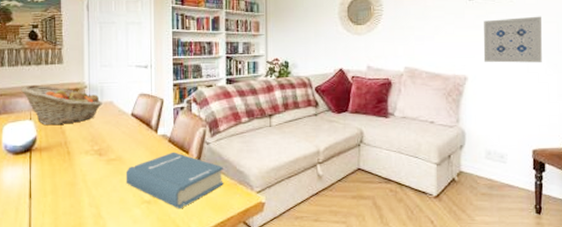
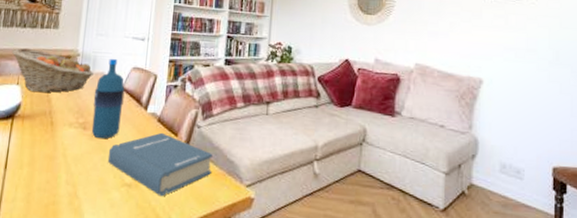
water bottle: none [105,87,134,163] -> present [91,58,125,139]
wall art: present [483,16,542,63] -> none [501,21,565,71]

